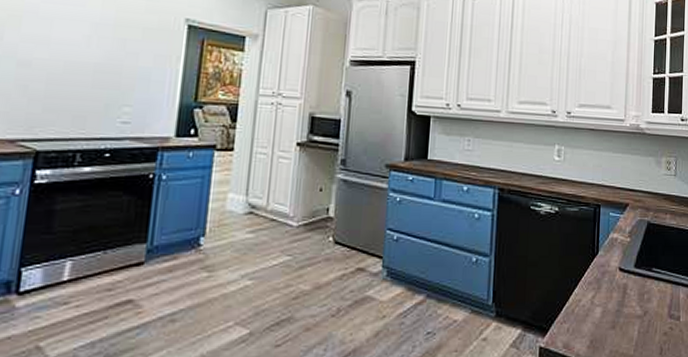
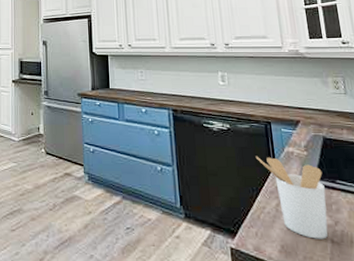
utensil holder: none [579,243,641,331] -> present [255,156,328,239]

